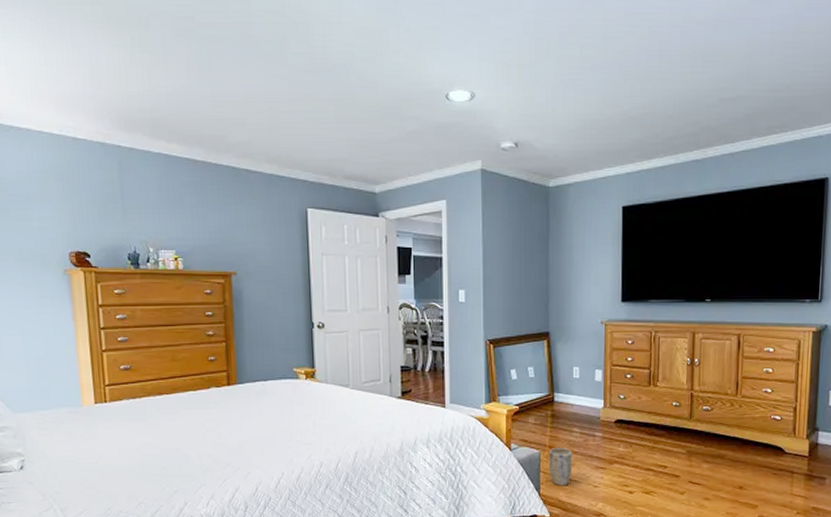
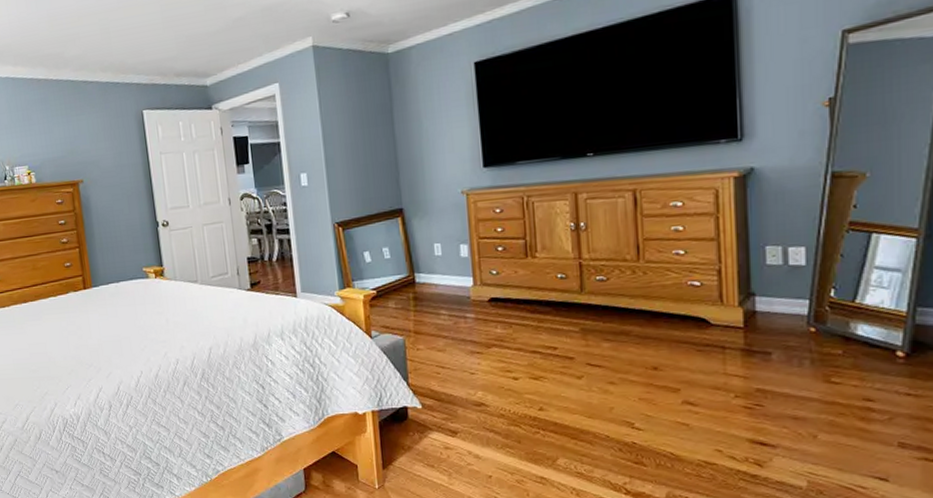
plant pot: present [548,448,573,485] -> none [414,332,444,374]

